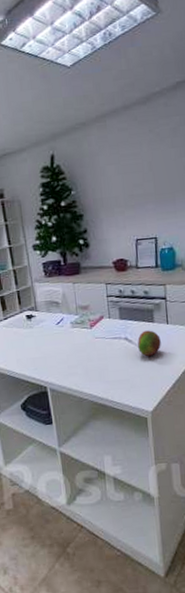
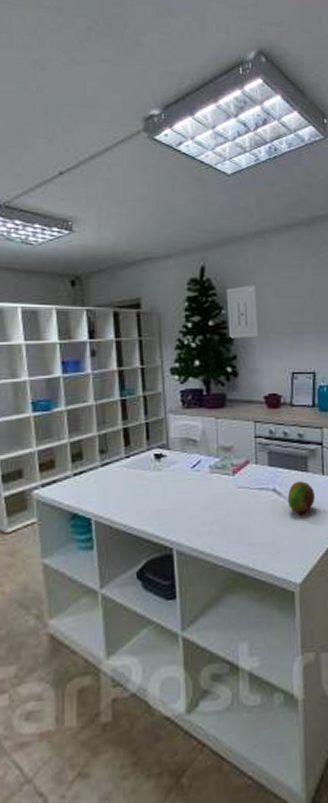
wall art: none [73,165,105,215] -> present [226,285,259,339]

